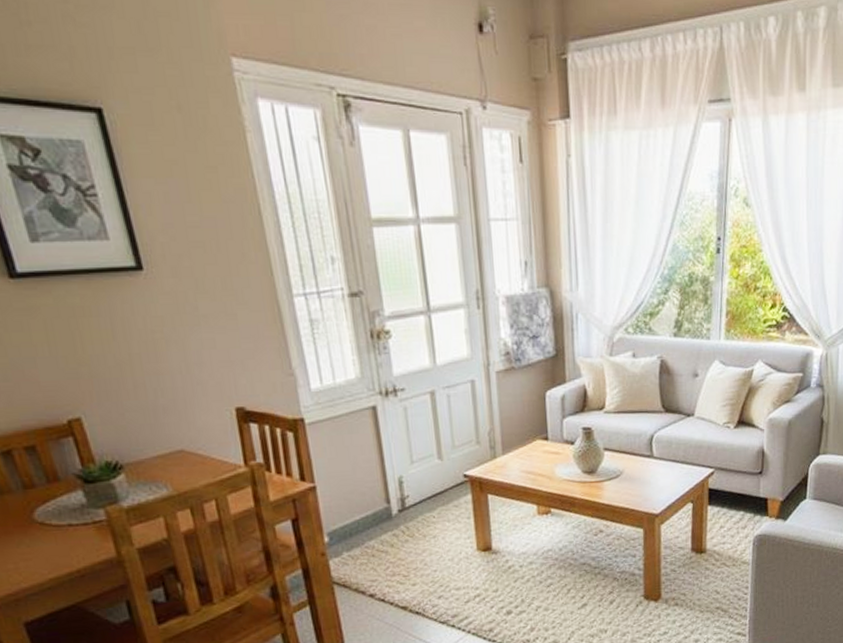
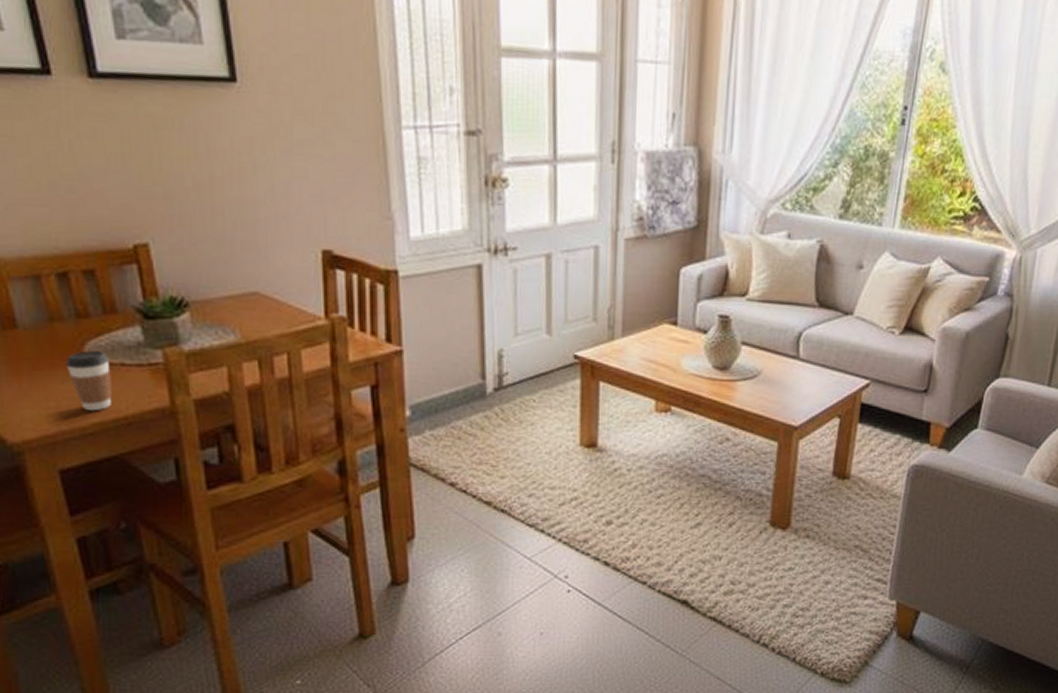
coffee cup: none [18,515,64,569] -> present [65,351,112,412]

